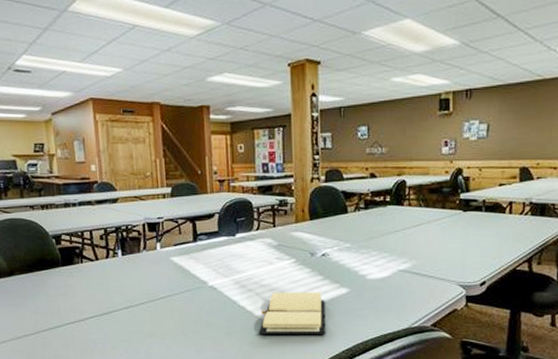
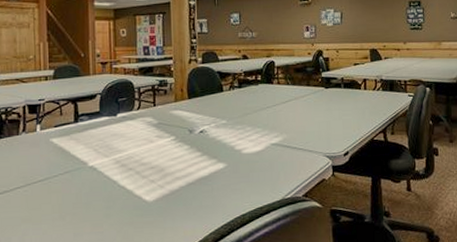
book: present [258,291,326,335] -> none [138,168,205,214]

